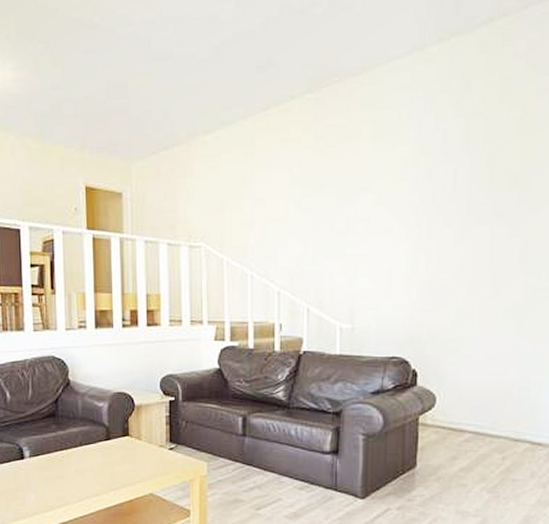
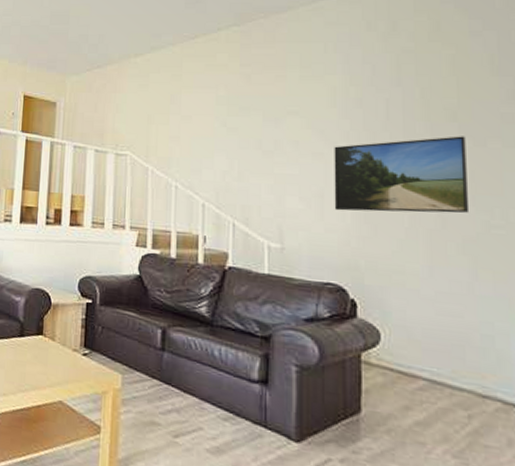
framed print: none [401,203,523,287] -> present [334,136,470,213]

